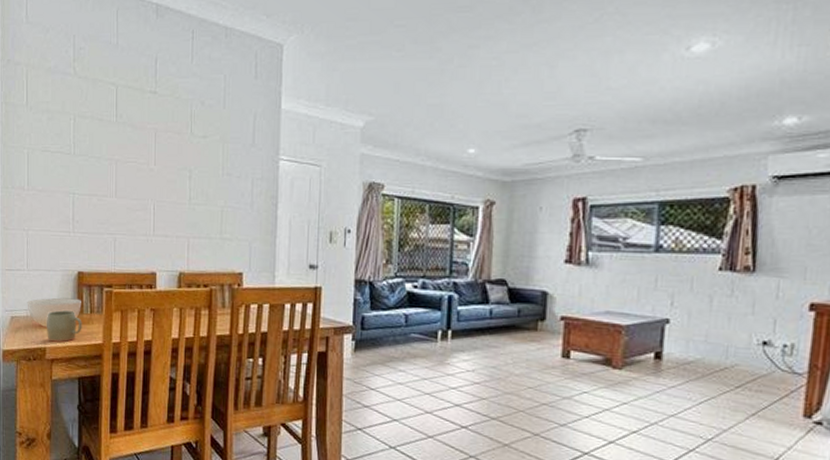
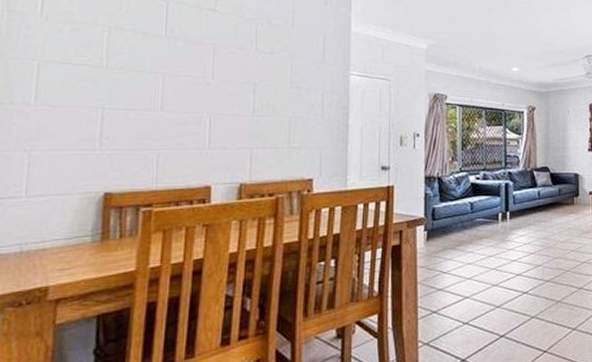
bowl: present [27,297,81,327] -> none [21,223,107,262]
mug: present [46,310,82,342] -> none [50,238,107,278]

